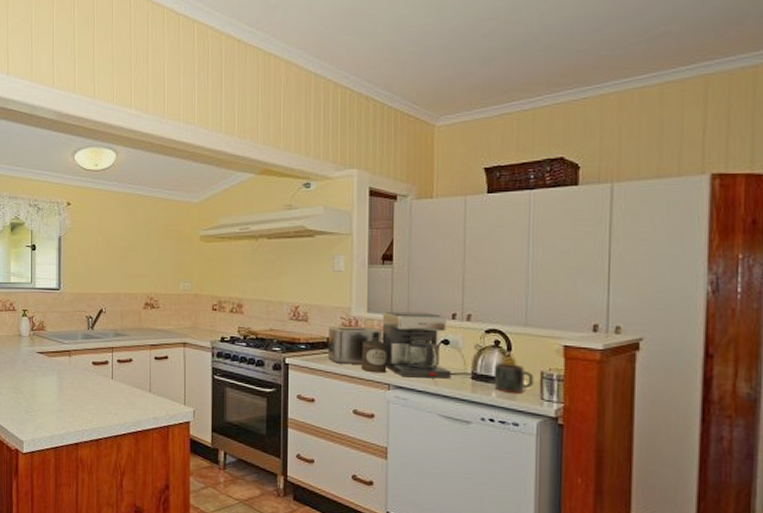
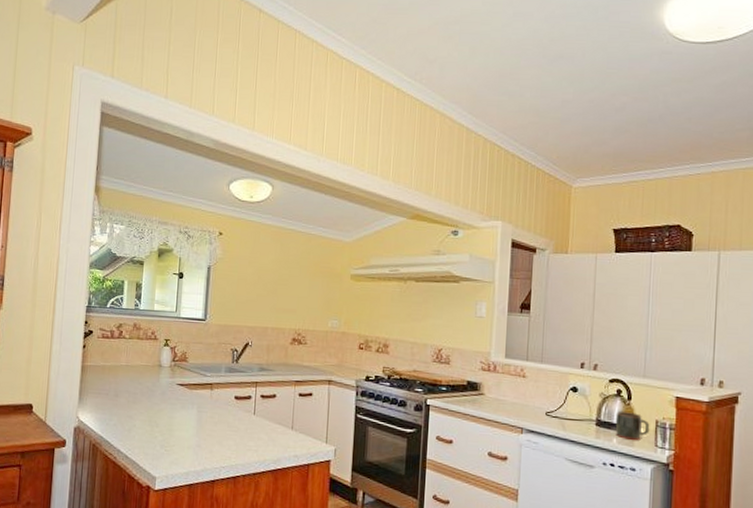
toaster: present [327,327,383,365] -> none [466,370,519,408]
canister: present [360,337,387,374] -> none [497,382,522,417]
coffee maker: present [382,311,451,379] -> none [517,358,578,425]

